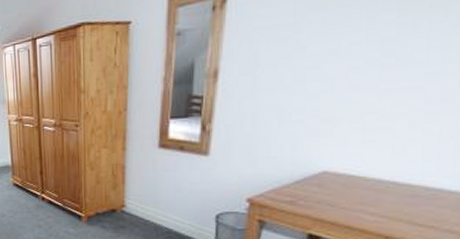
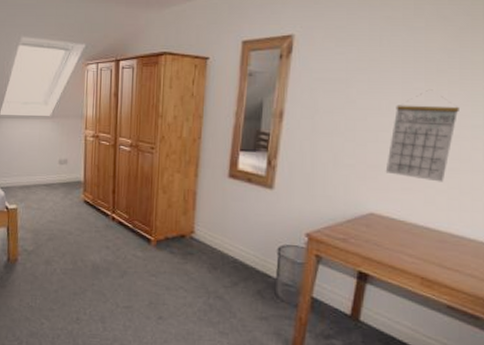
calendar: none [342,22,443,130] -> present [385,90,459,182]

